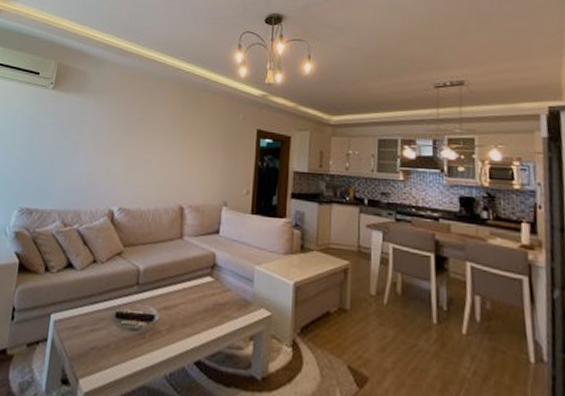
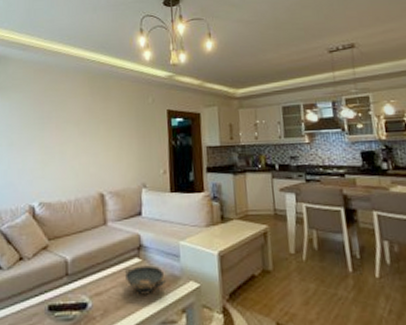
decorative bowl: none [196,285,238,316] -> present [125,265,167,295]

